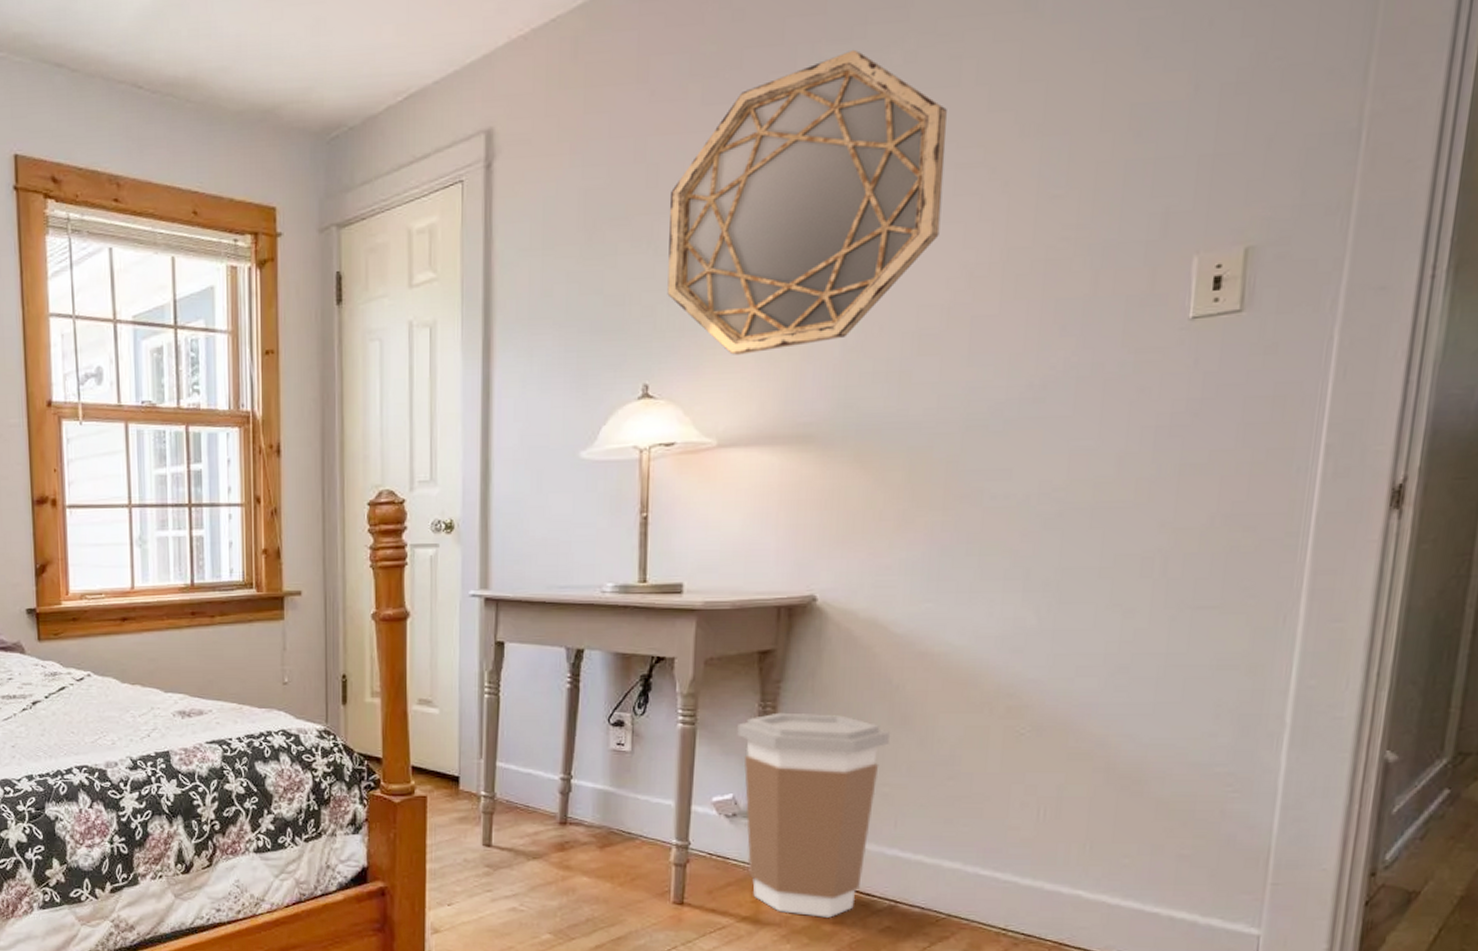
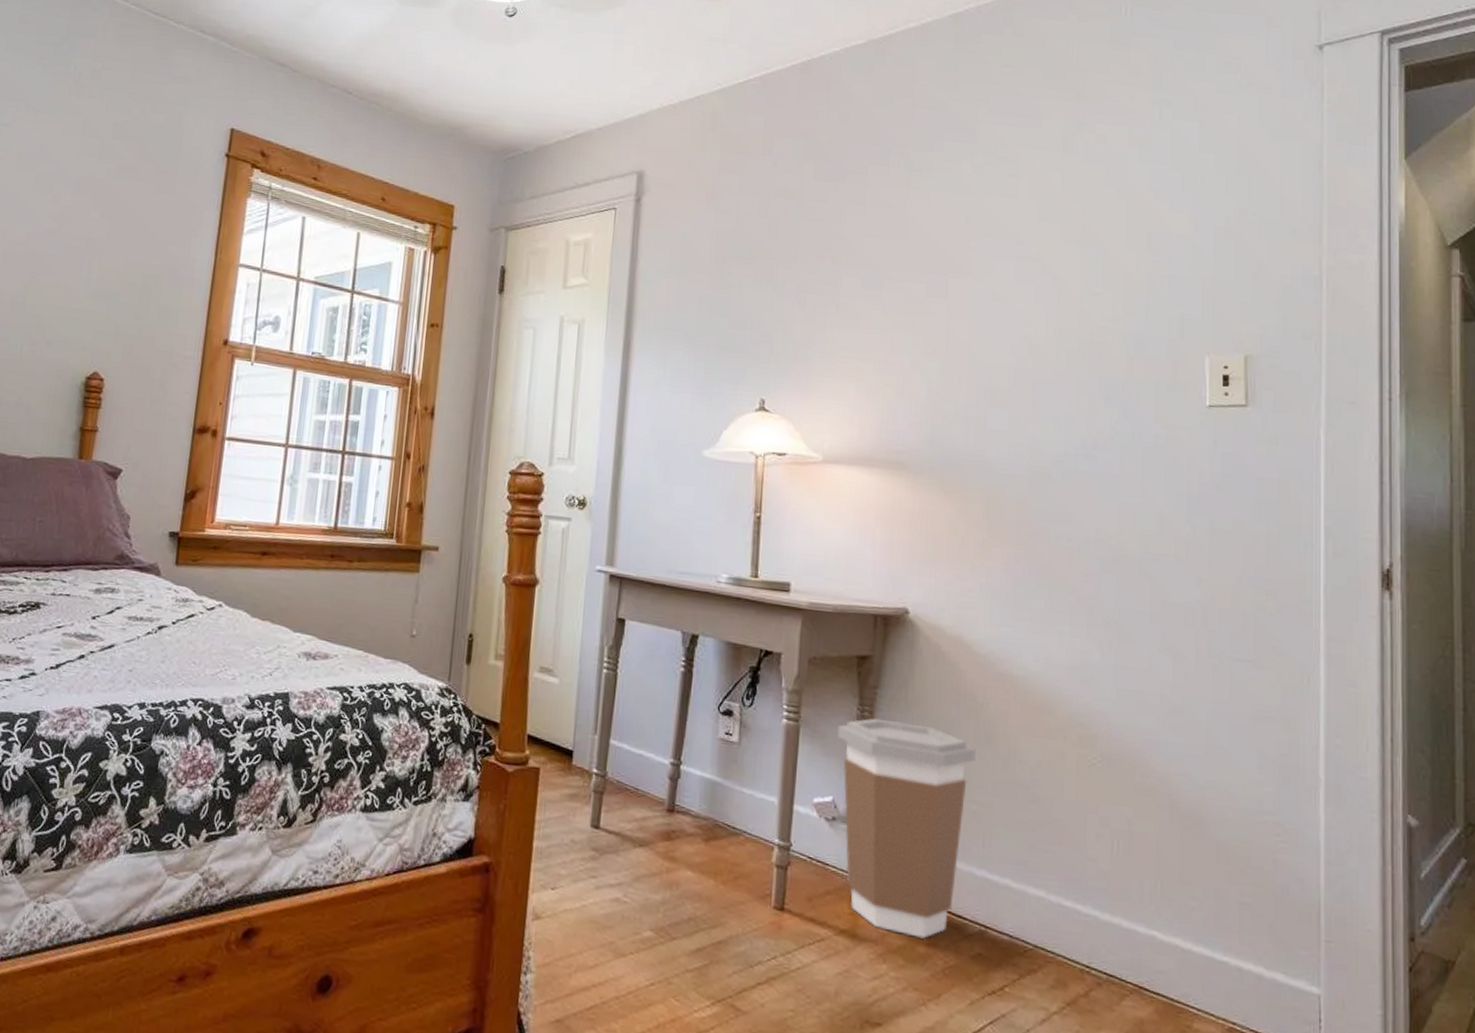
home mirror: present [667,49,947,355] -> none [783,157,1008,386]

